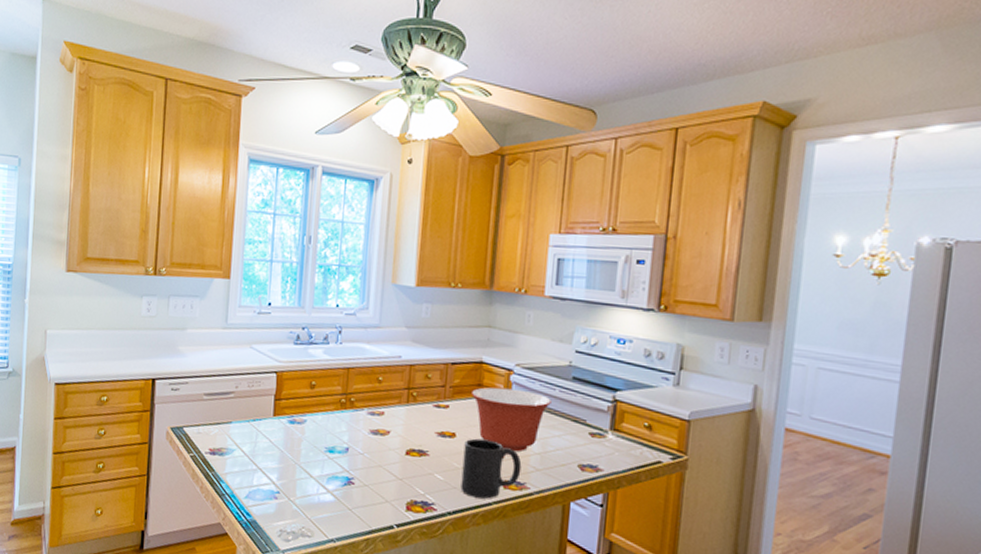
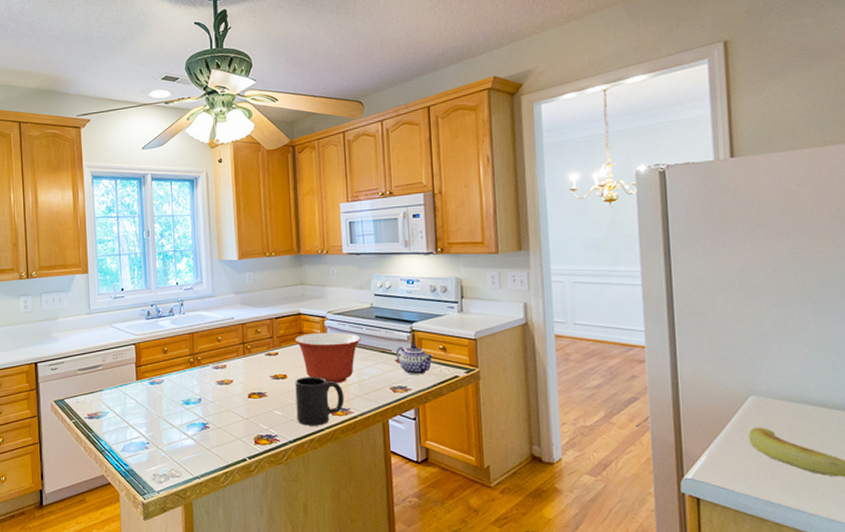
teapot: none [590,416,636,455] -> present [396,344,434,375]

